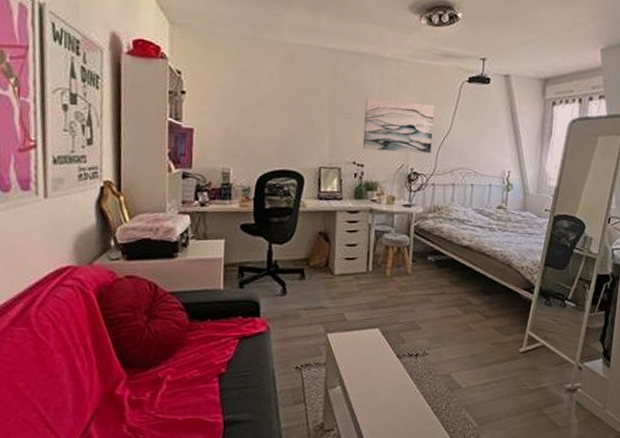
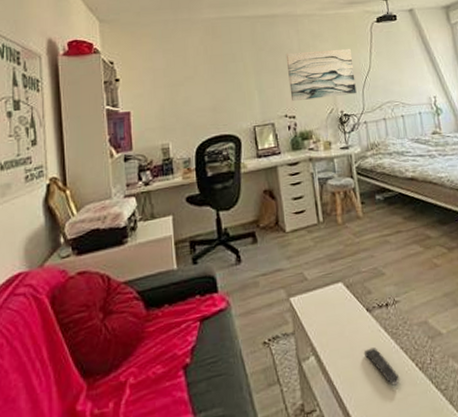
remote control: none [387,388,415,423] -> present [364,347,400,387]

